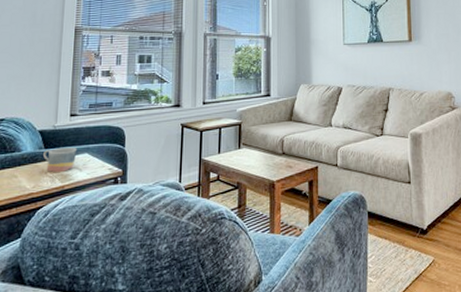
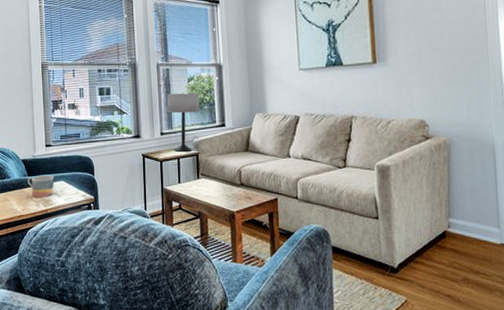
table lamp: none [211,62,246,122] -> present [167,92,200,153]

